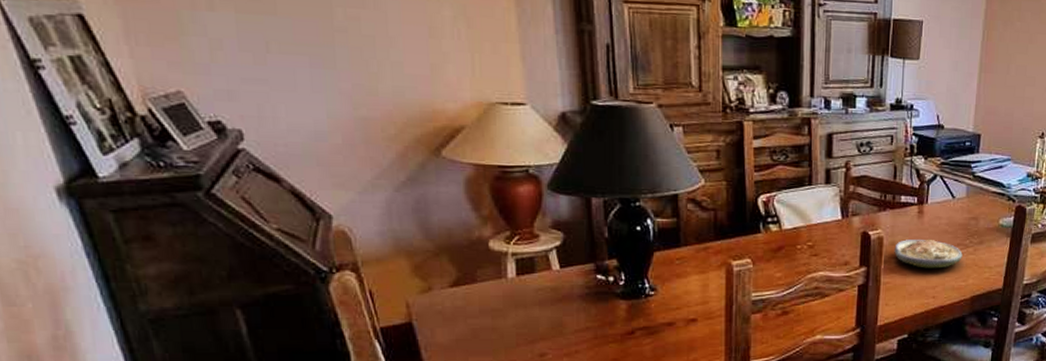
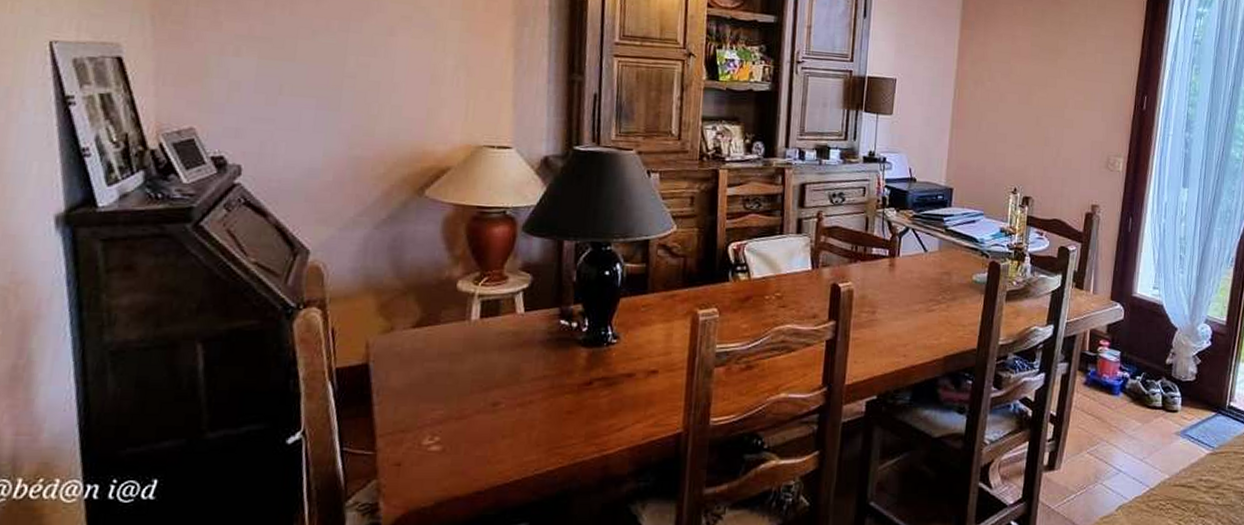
soup: present [894,239,963,269] -> none [864,293,935,325]

